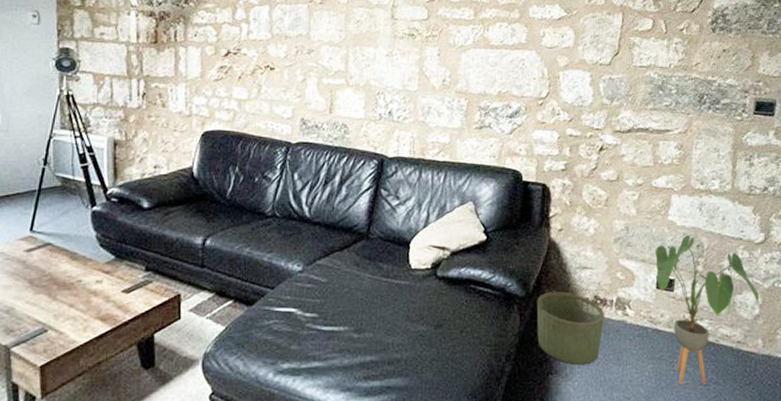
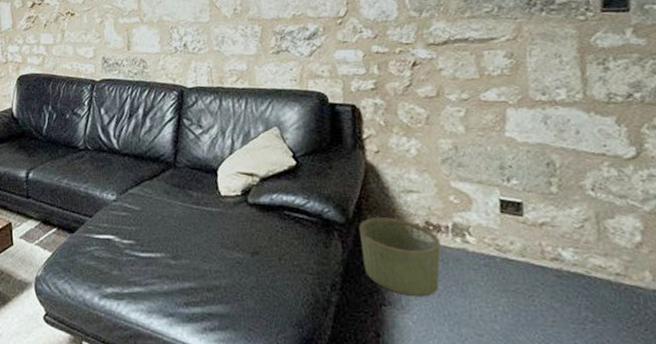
house plant: present [655,235,759,385] -> none [493,152,640,324]

